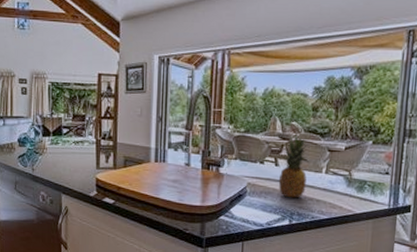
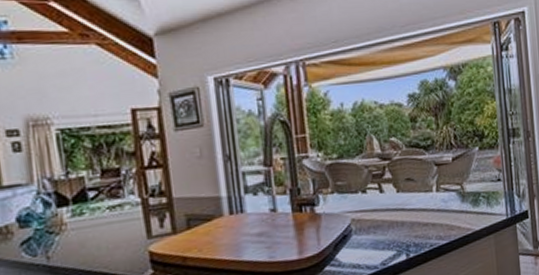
fruit: present [278,134,309,198] -> none [386,151,418,228]

